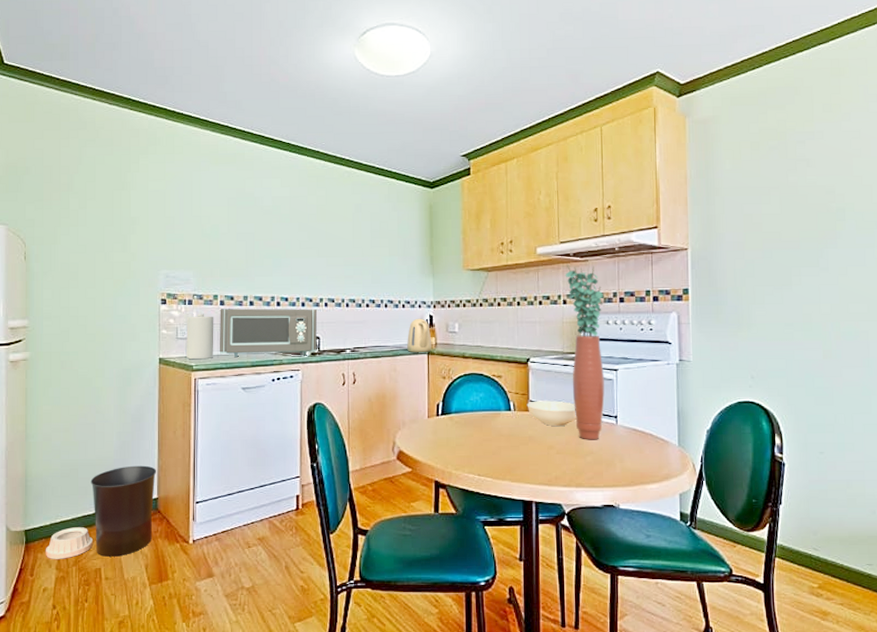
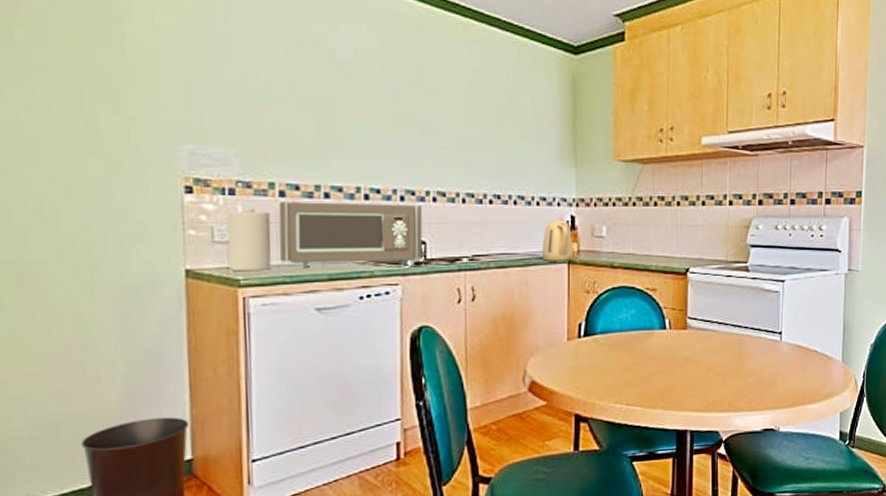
bowl: present [527,400,576,427] -> none [684,316,738,346]
vase: present [565,264,605,440] -> none [732,158,774,360]

